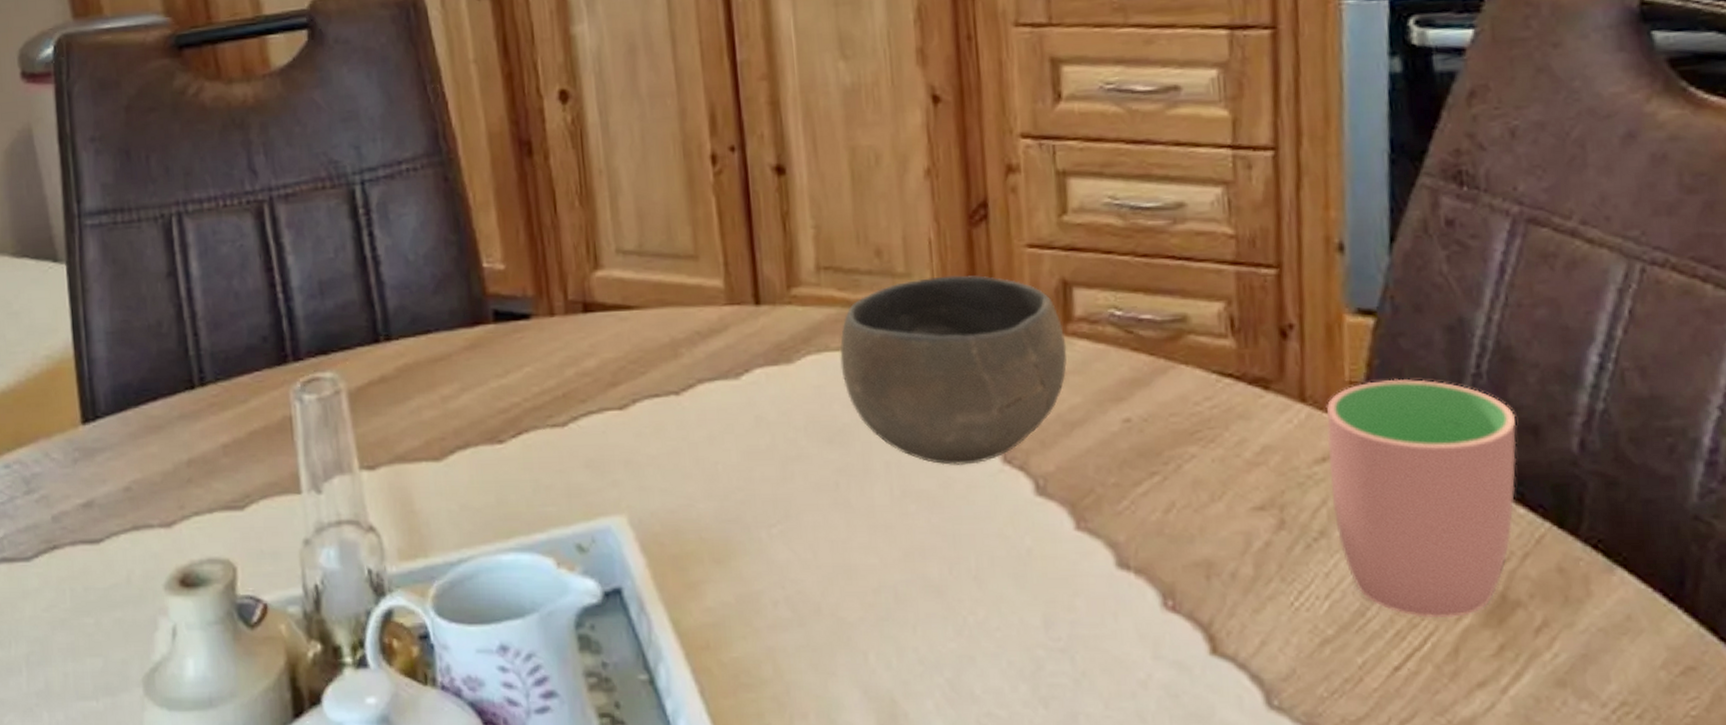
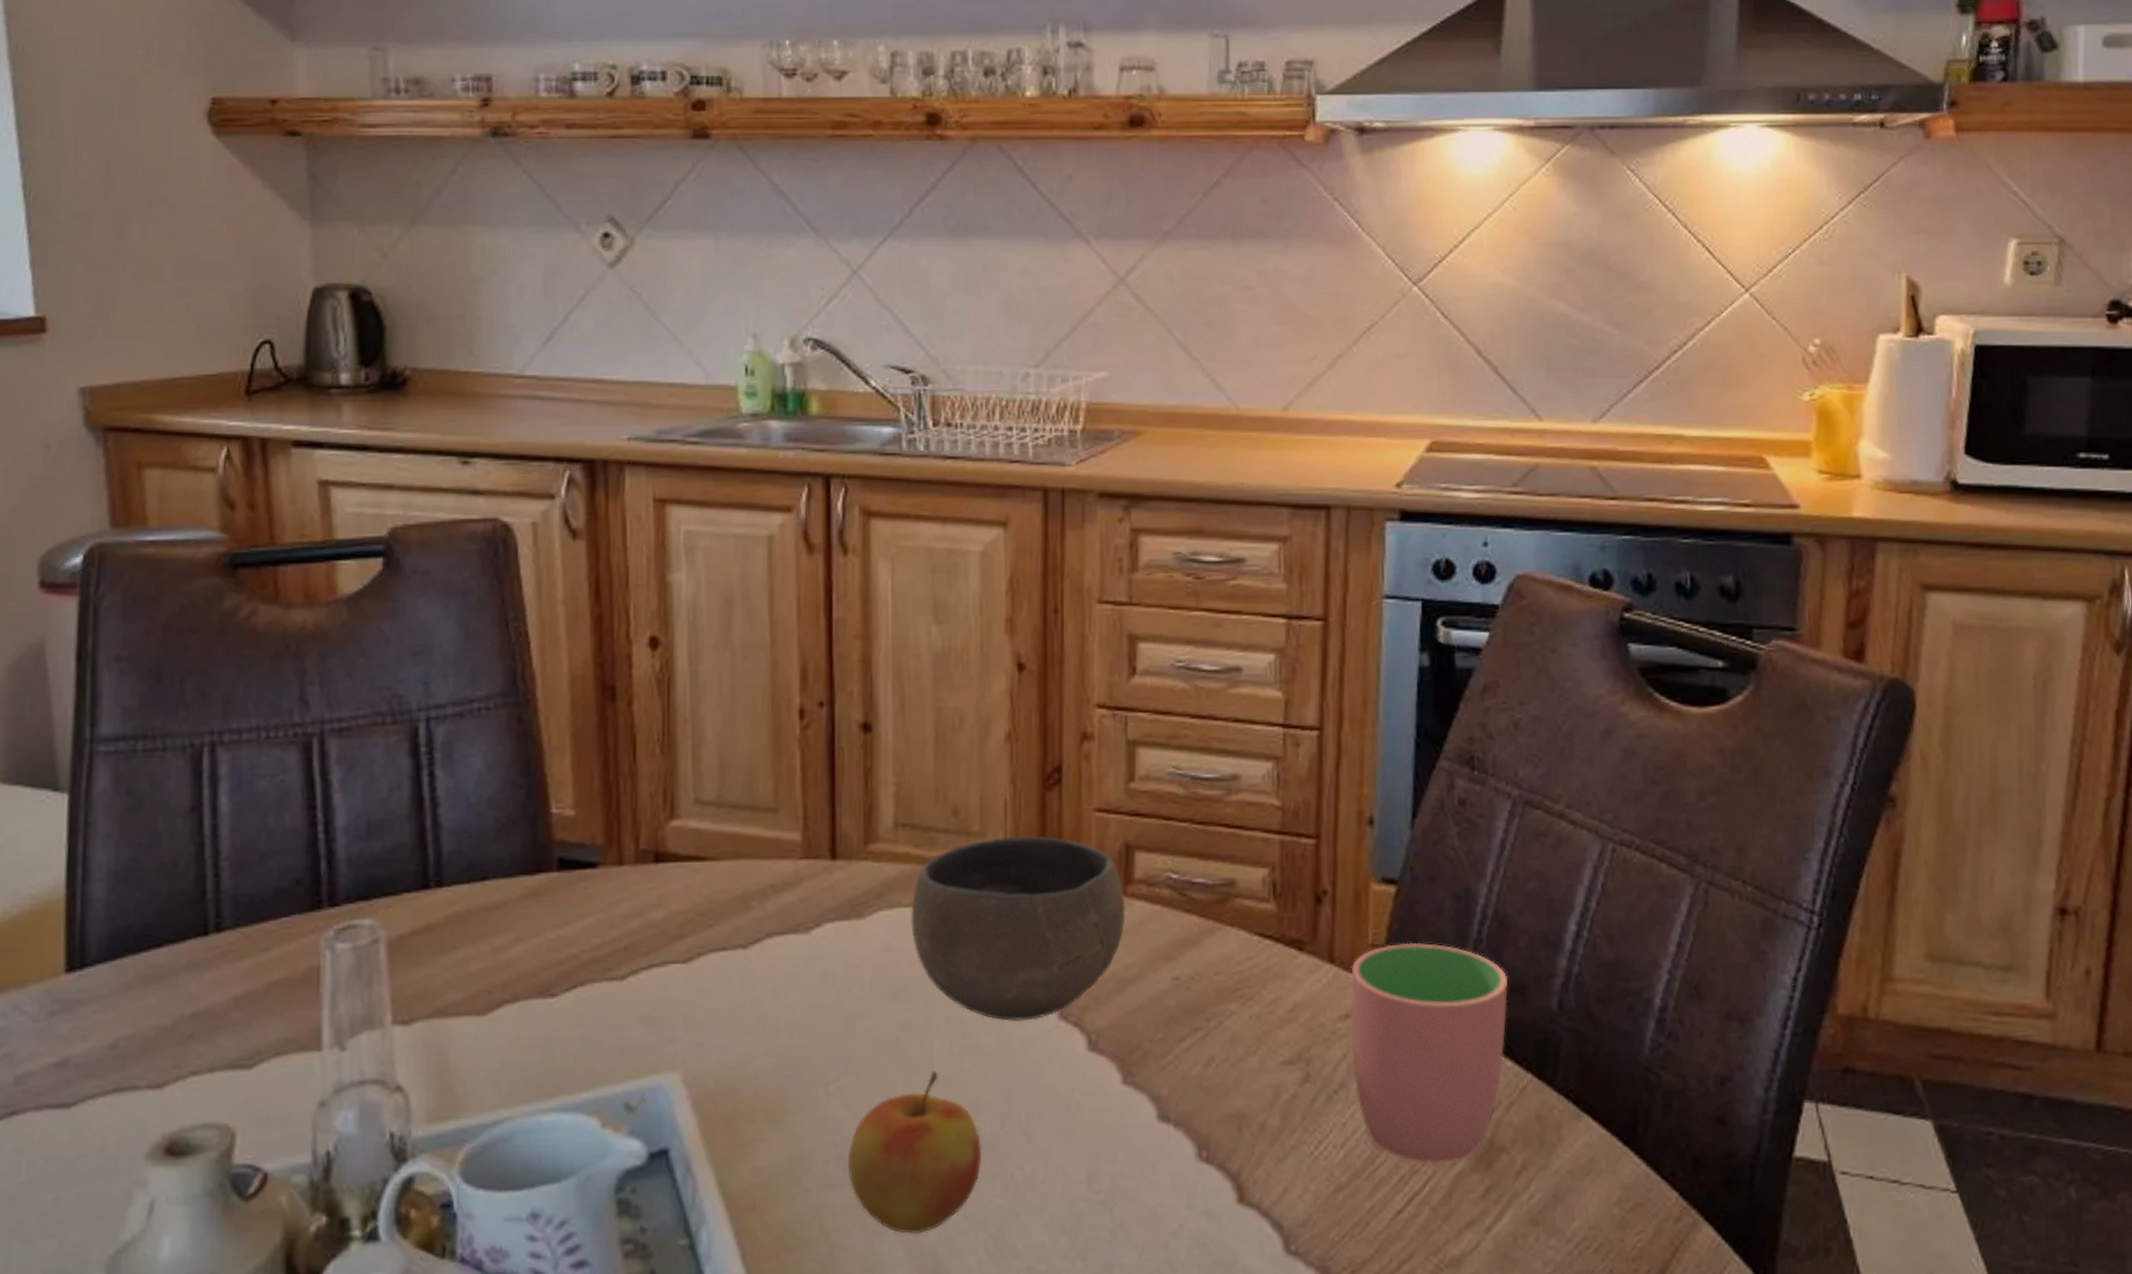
apple: none [796,515,932,676] -> present [848,1070,982,1234]

